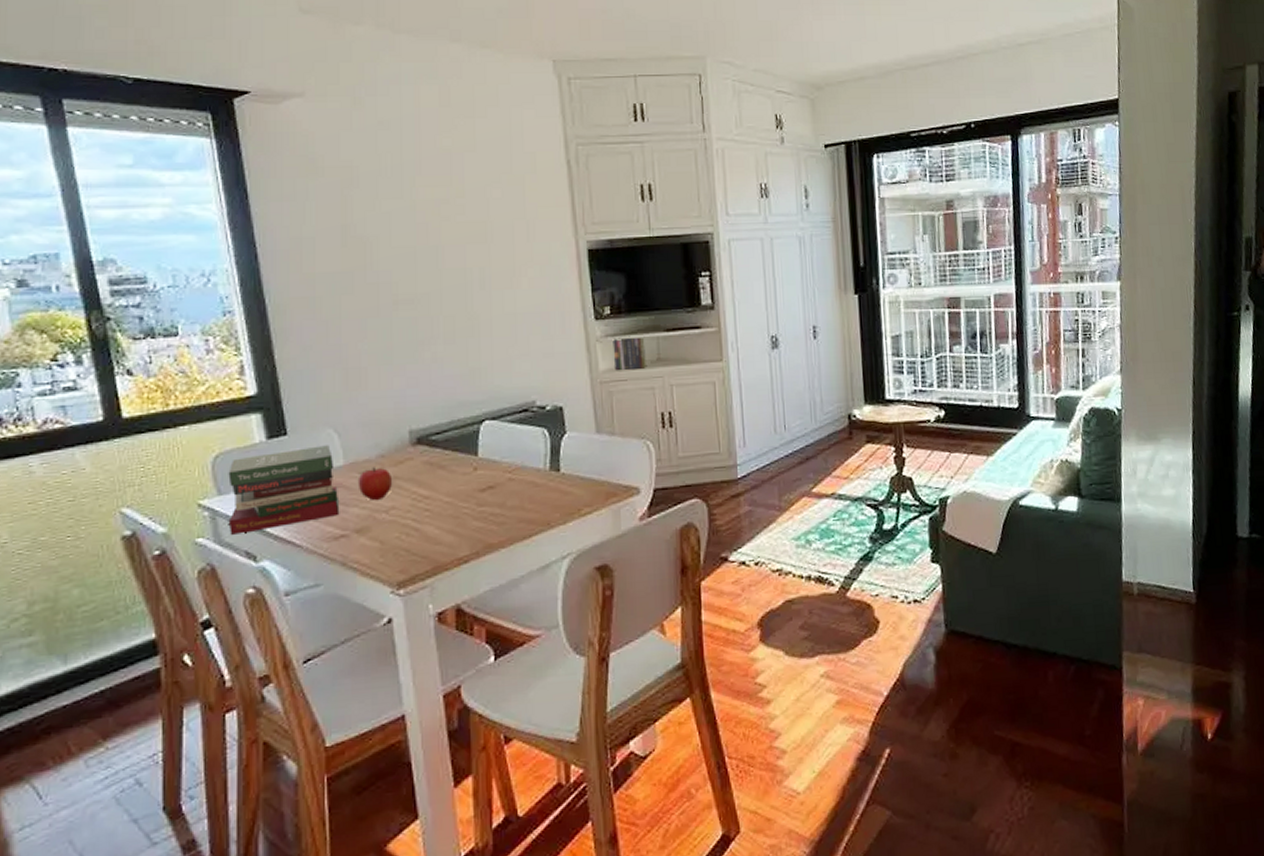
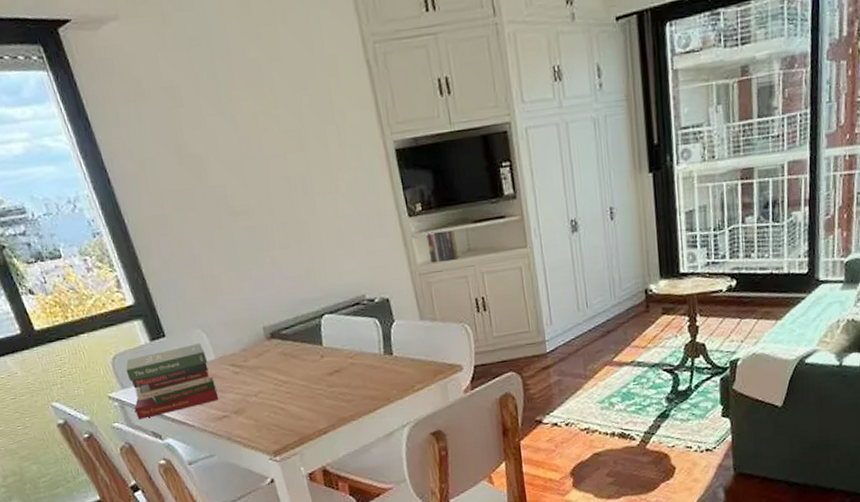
fruit: present [357,467,393,501] -> none [228,359,257,387]

